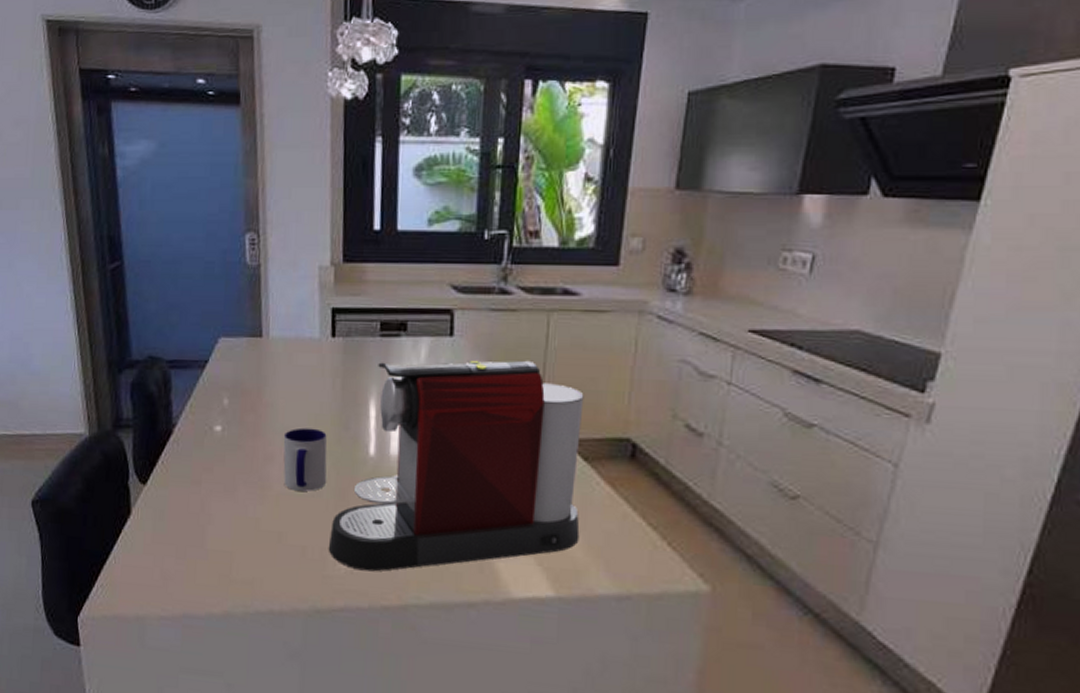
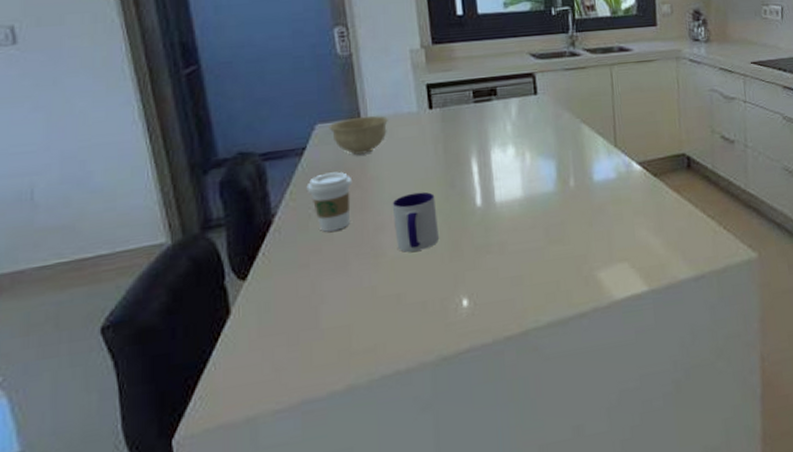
coffee cup: none [205,391,248,453] -> present [306,172,353,232]
bowl: none [230,335,289,377] -> present [327,116,388,155]
coffee maker: present [328,360,584,572] -> none [447,105,660,311]

